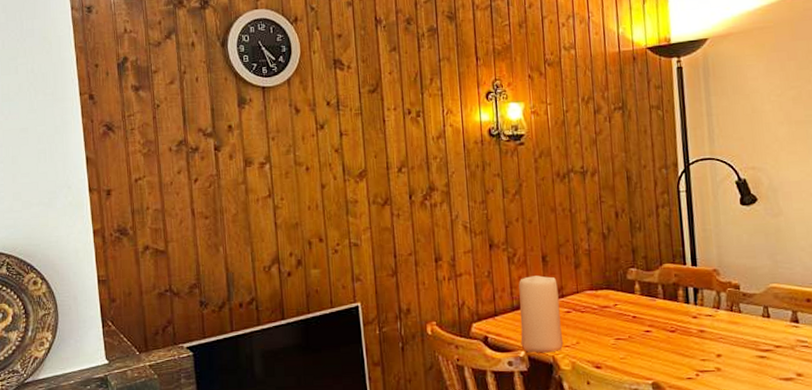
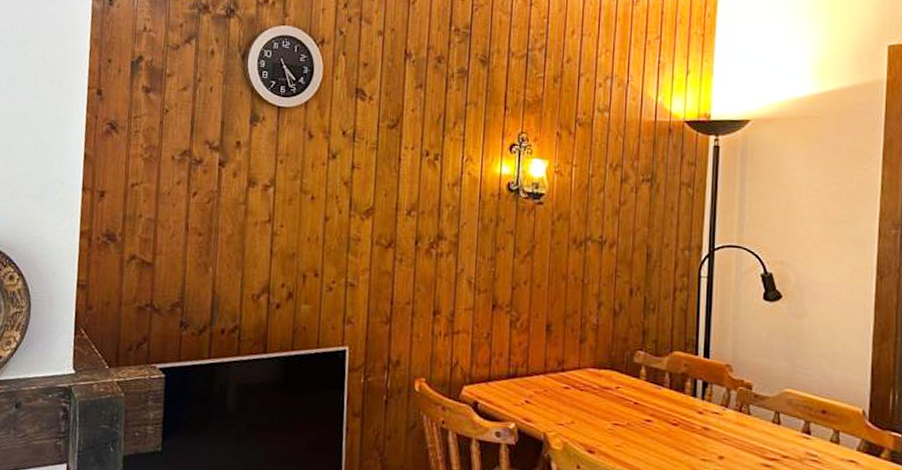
candle: present [518,275,564,353] -> none [512,344,559,429]

